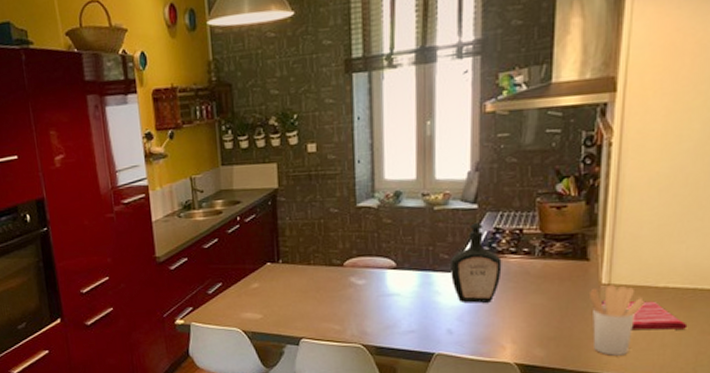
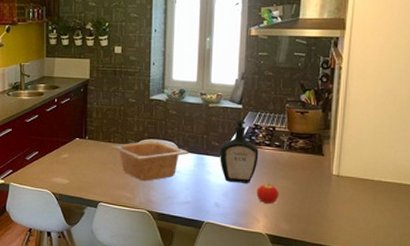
serving bowl: none [310,257,411,309] -> present [110,140,189,181]
fruit: none [500,301,530,327] -> present [256,184,279,204]
utensil holder: present [590,285,644,356] -> none [324,176,364,233]
dish towel: present [600,299,688,330] -> none [331,187,395,215]

